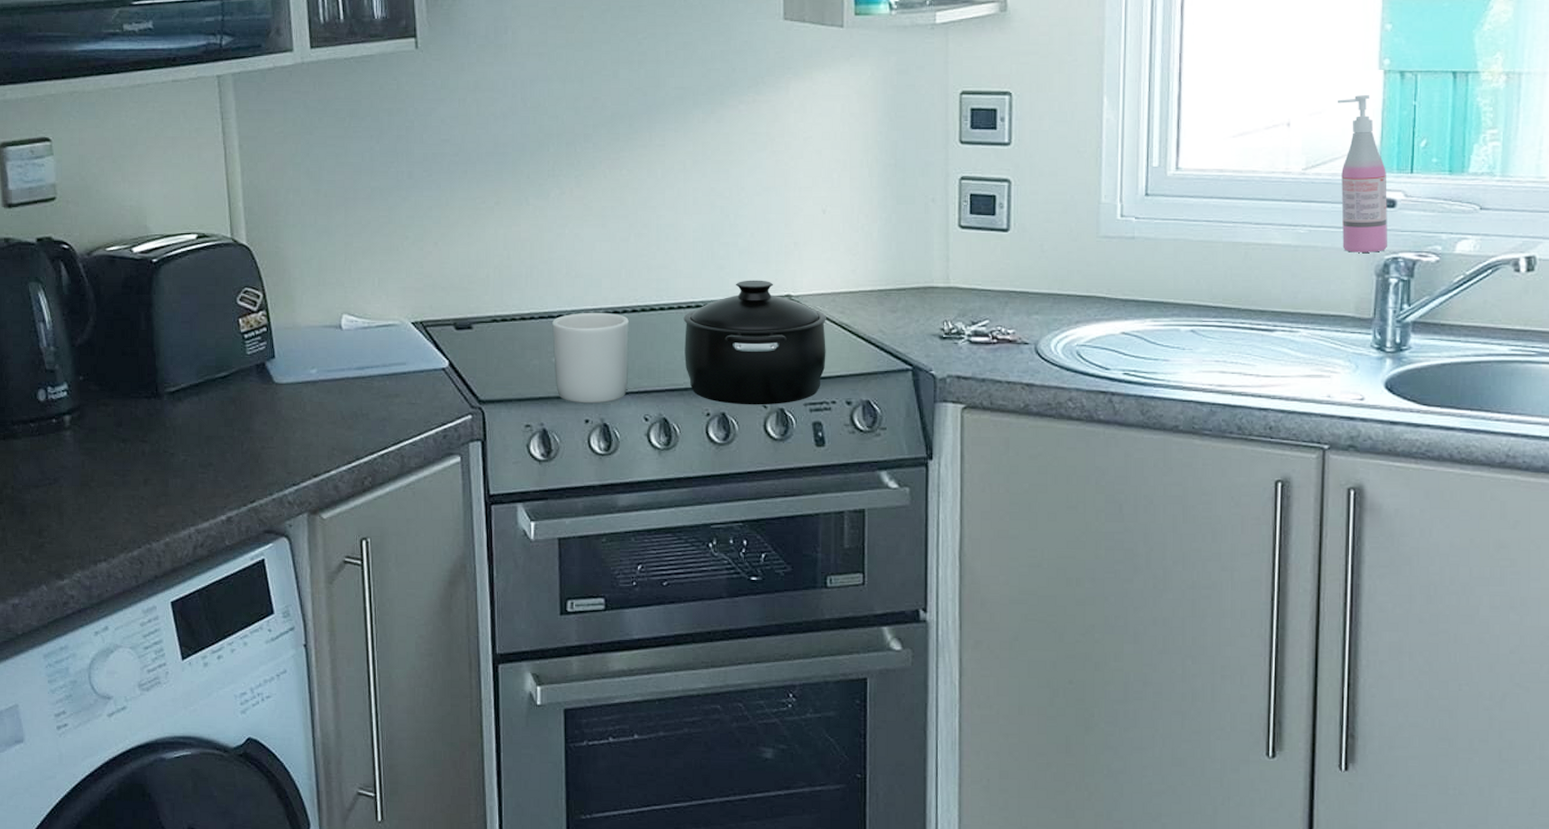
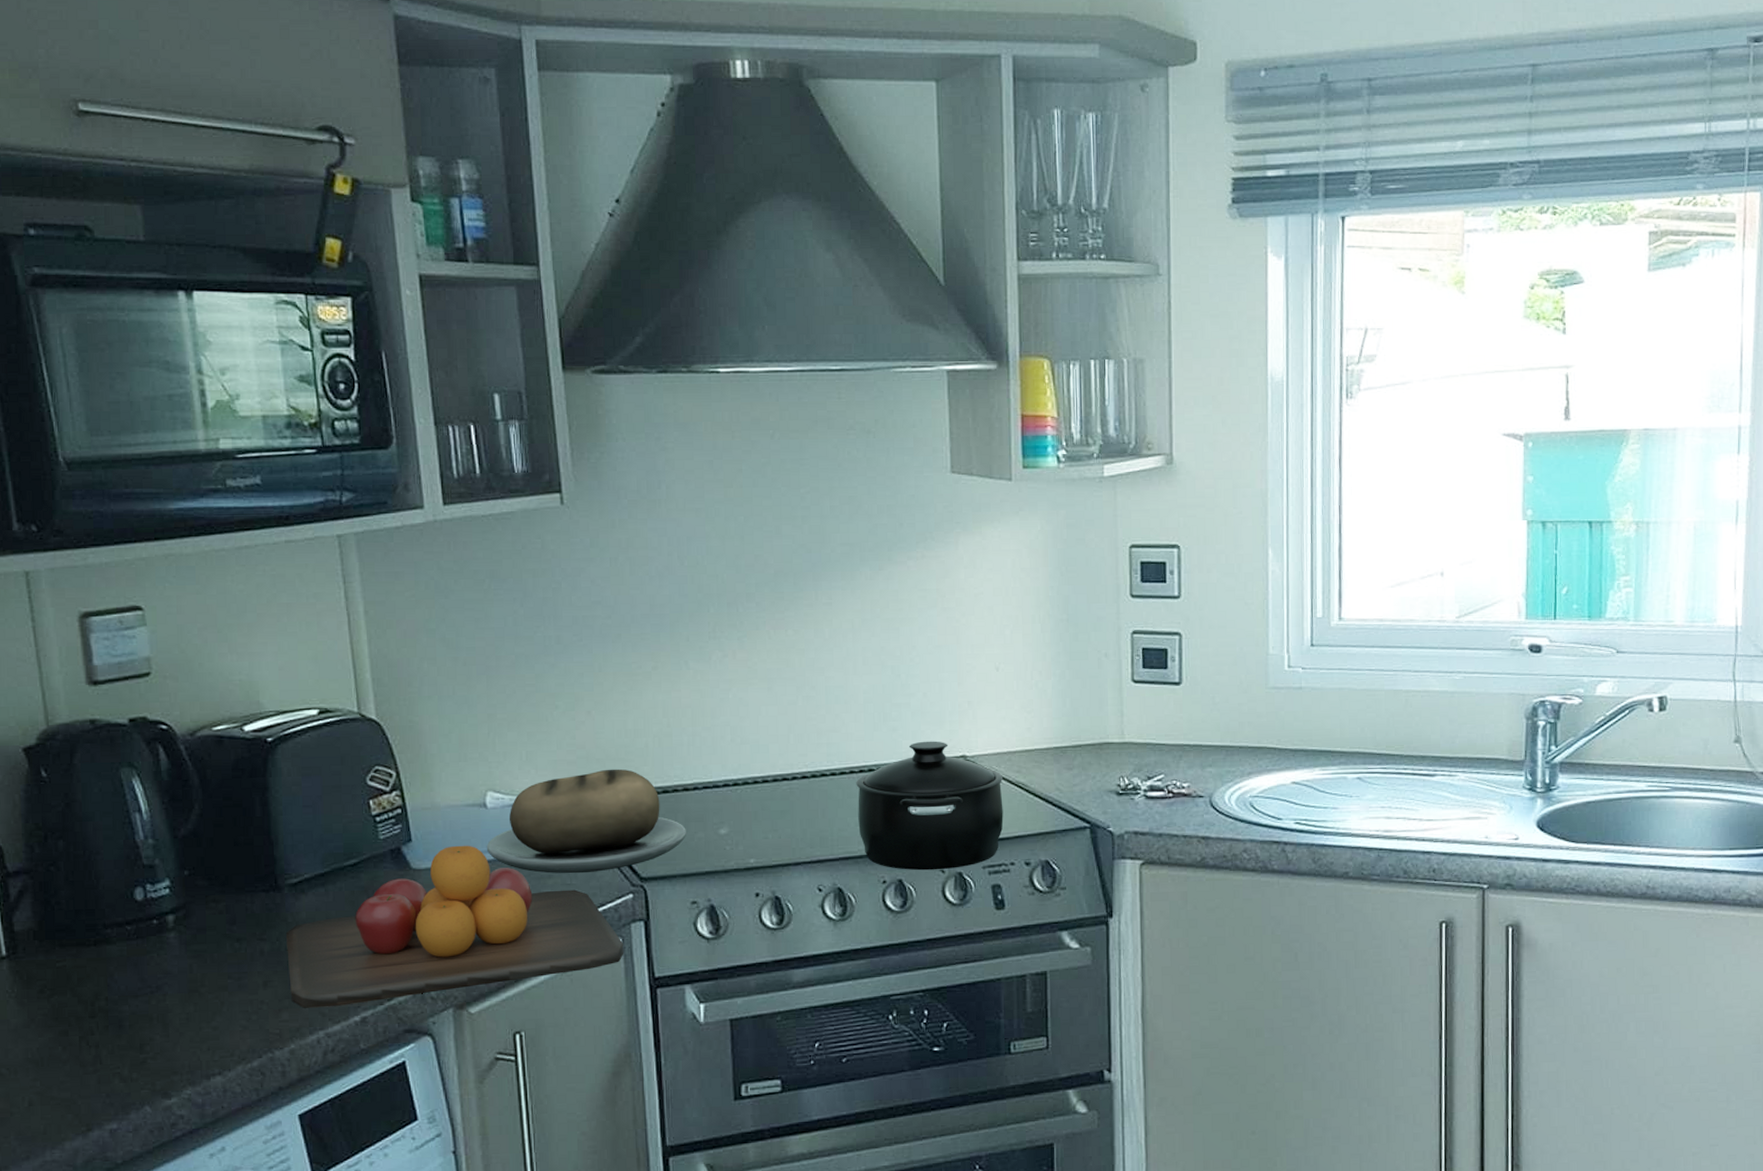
chopping board: none [164,363,462,506] -> present [286,845,624,1008]
bread: none [340,297,523,393] -> present [486,769,687,873]
mug: present [552,312,629,404] -> none [717,779,800,876]
soap dispenser: present [1337,95,1387,253] -> none [1485,545,1535,697]

